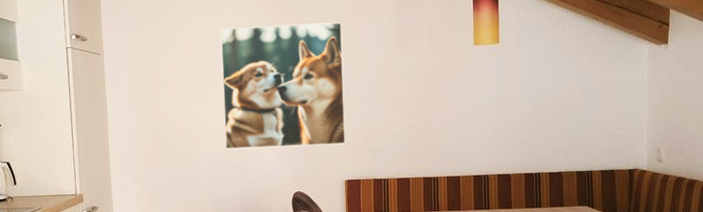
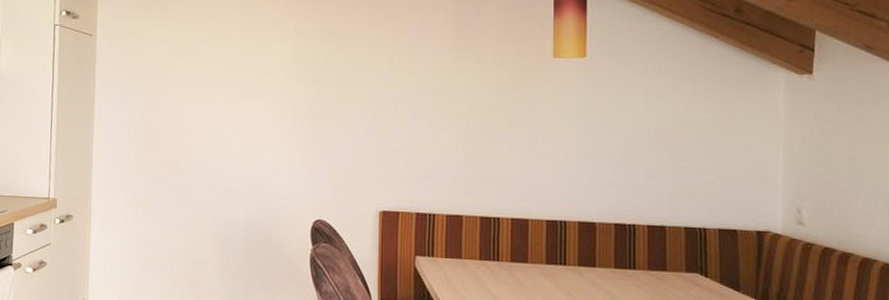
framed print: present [220,22,346,150] -> none [233,15,387,167]

